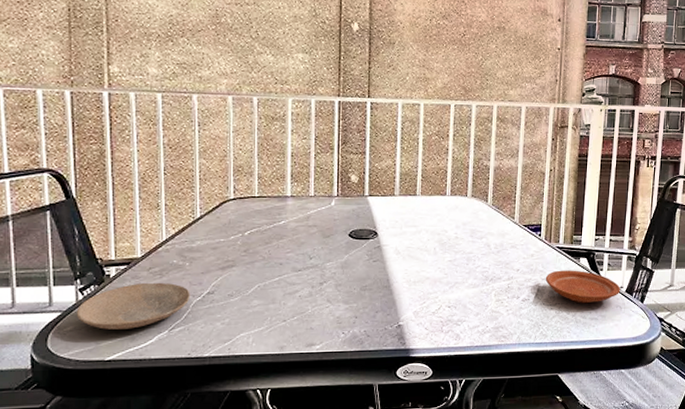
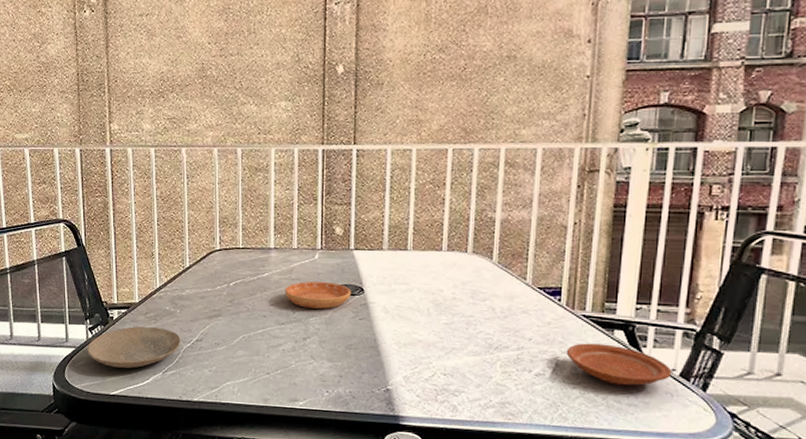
saucer: none [300,227,366,253] -> present [284,281,351,309]

